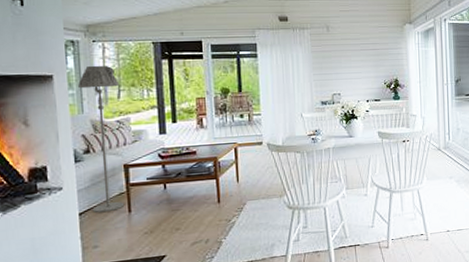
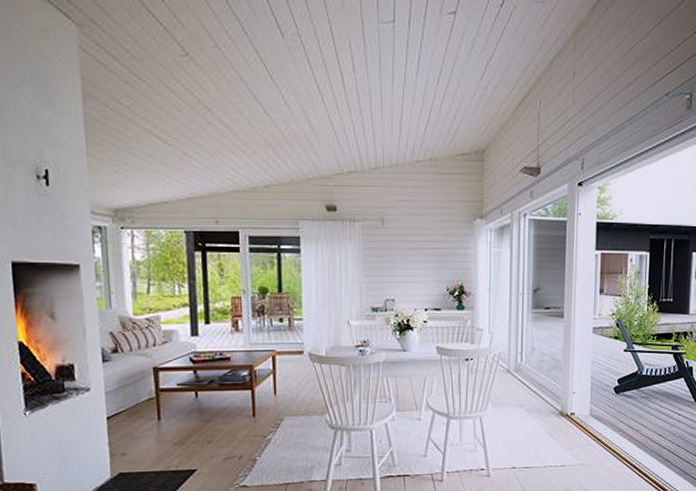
floor lamp: present [78,65,123,214] -> none [106,255,153,419]

